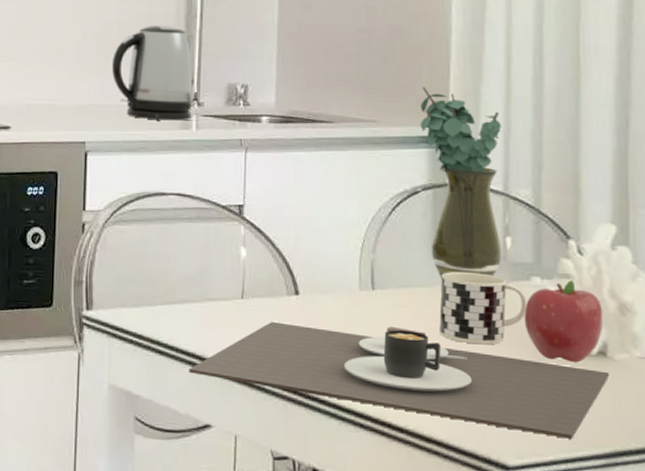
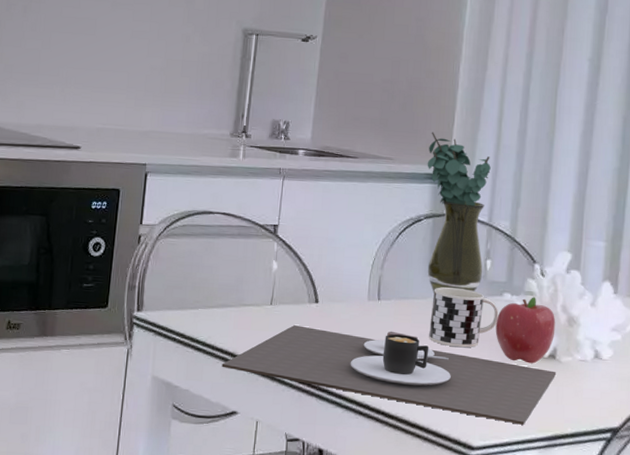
kettle: present [111,25,194,121] -> none [173,64,247,150]

